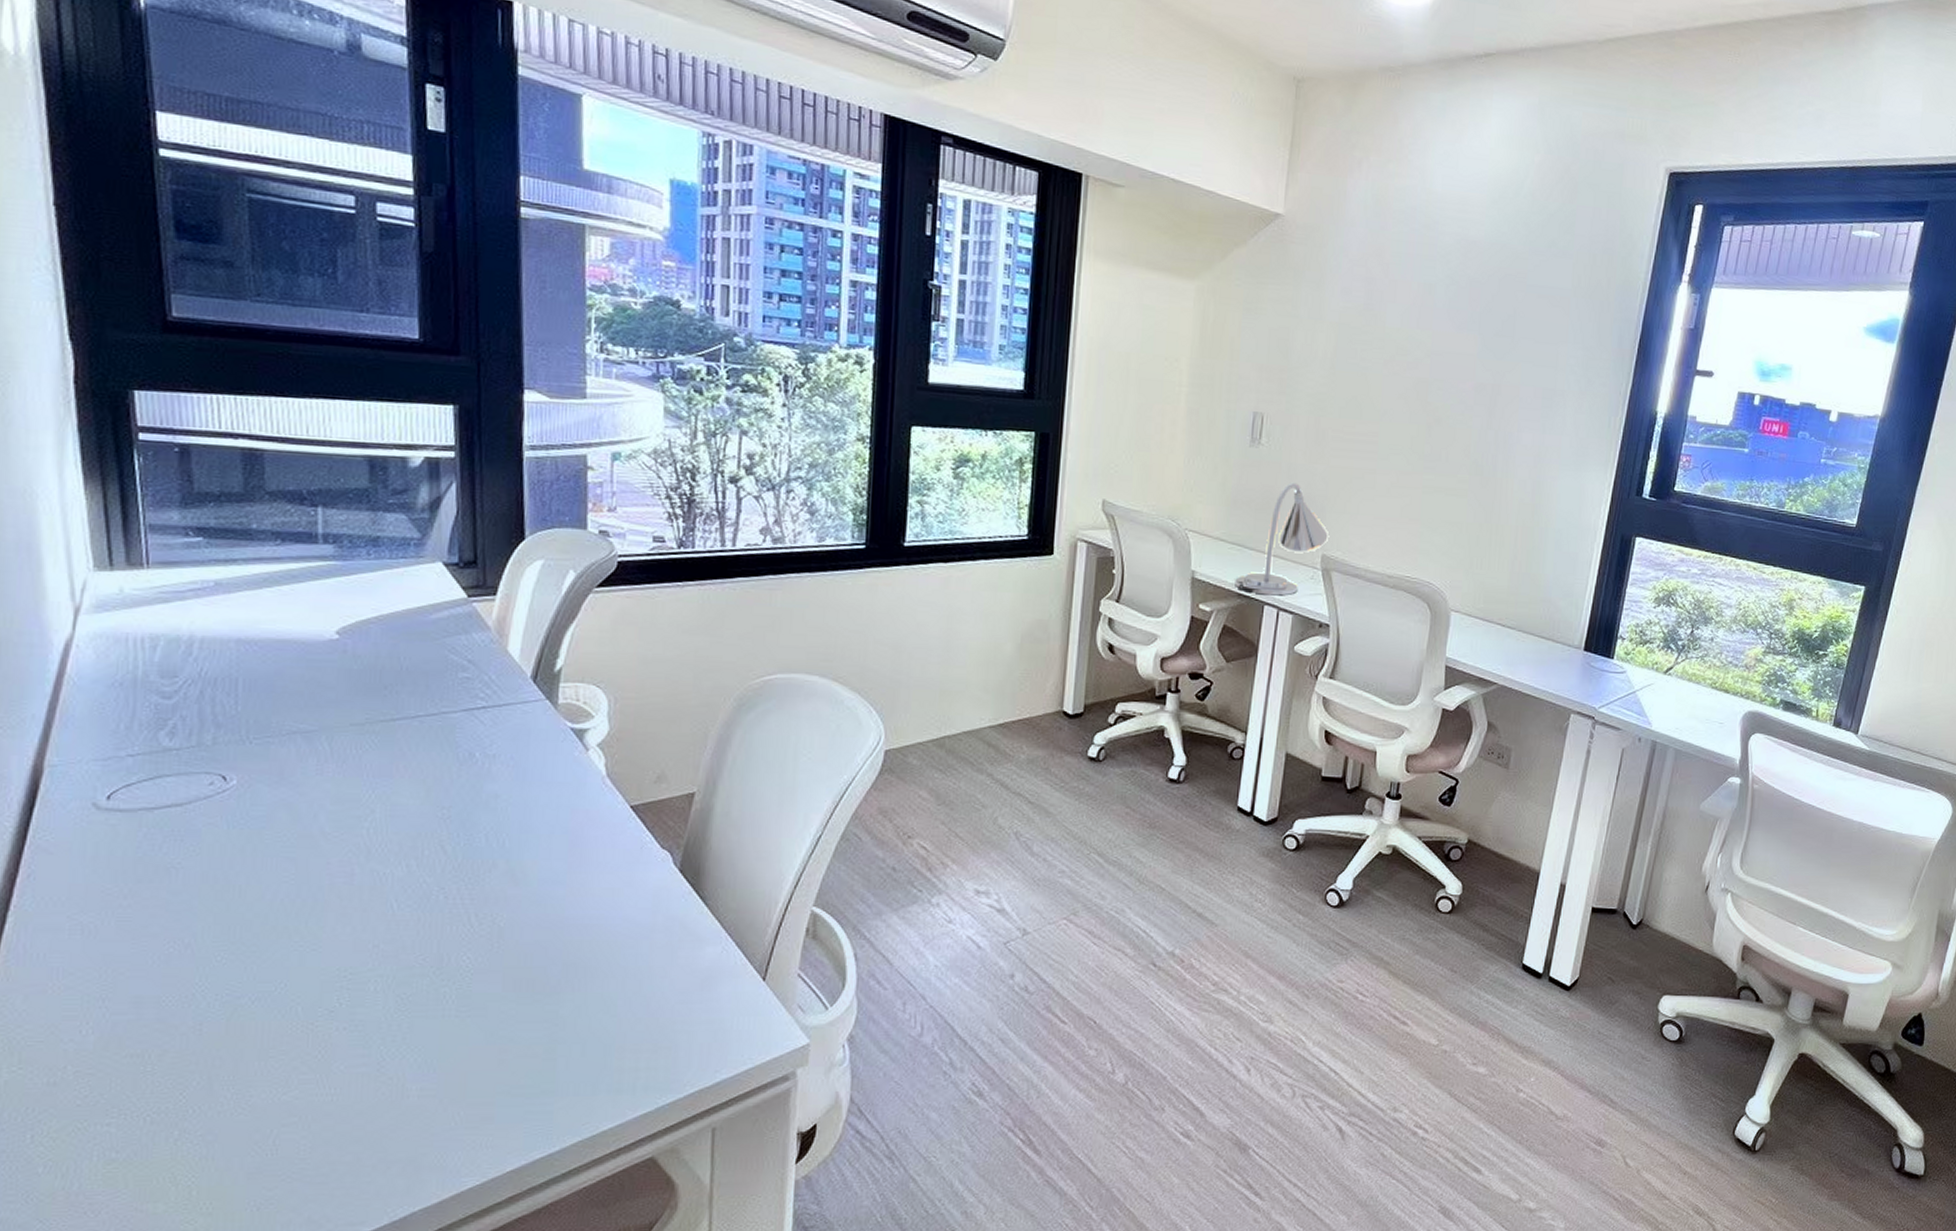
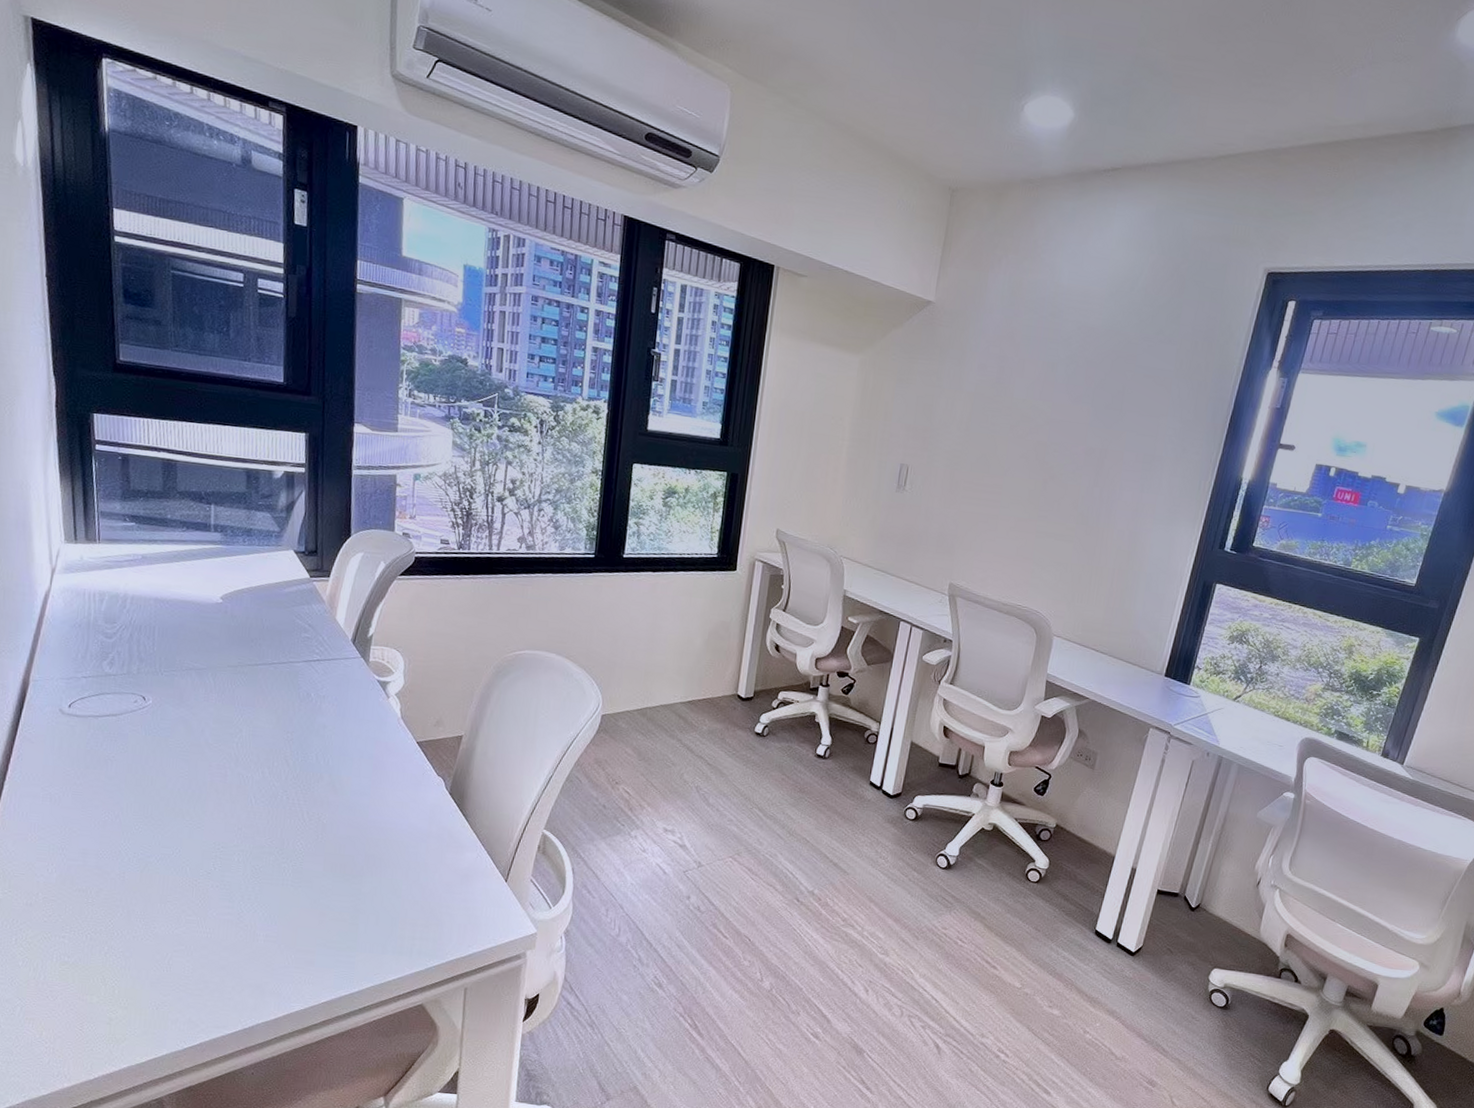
table lamp: present [1235,482,1328,596] -> none [878,522,956,615]

